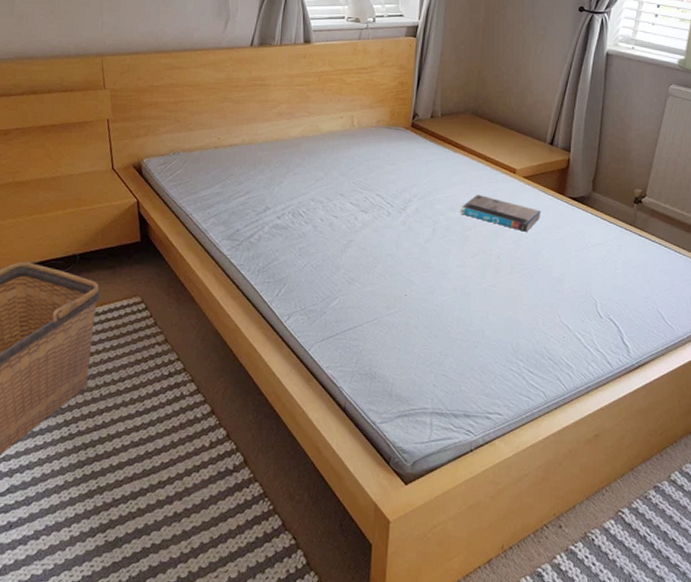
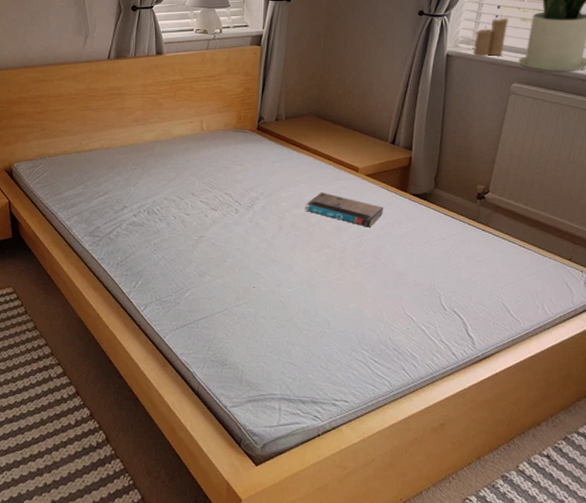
candle: none [633,13,668,57] -> present [474,13,509,57]

